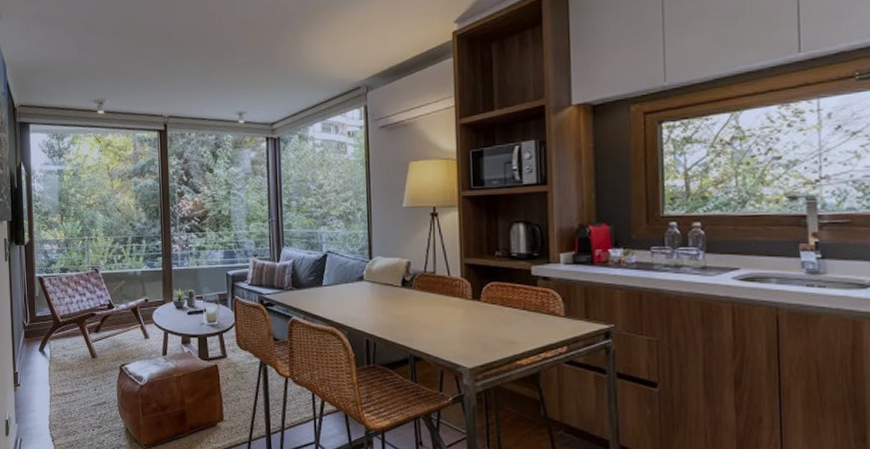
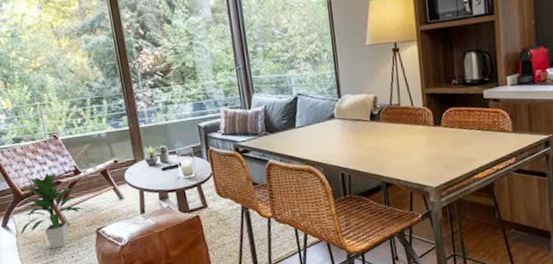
indoor plant: none [53,303,113,379] -> present [20,172,85,249]

